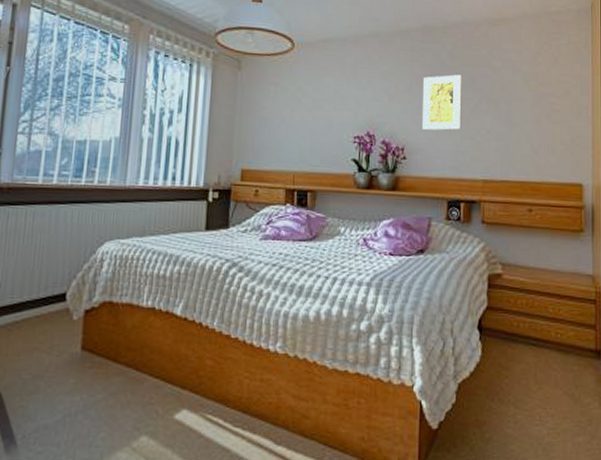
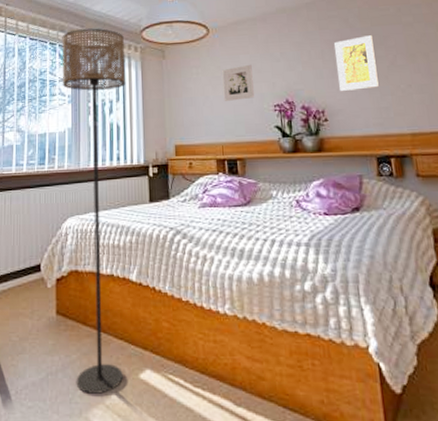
floor lamp: none [99,20,195,436] -> present [62,28,126,394]
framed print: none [301,89,336,127] -> present [222,64,254,101]

